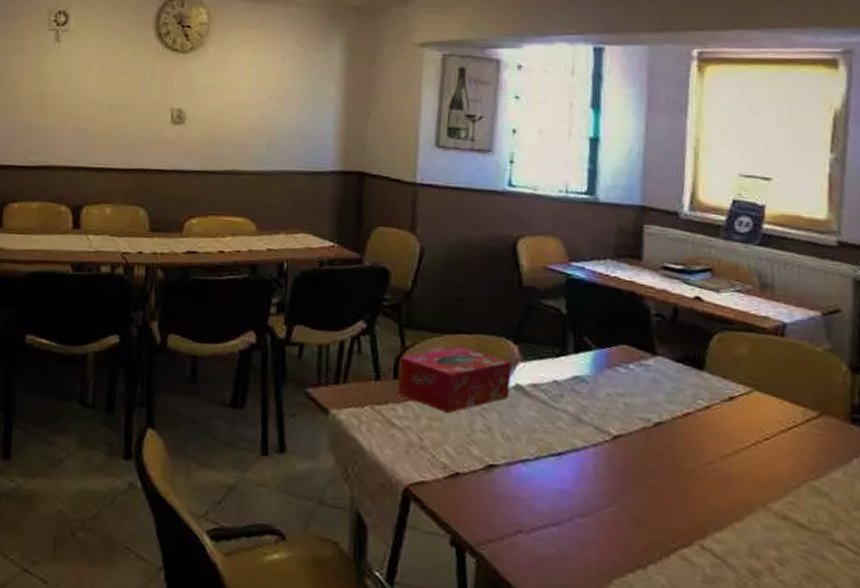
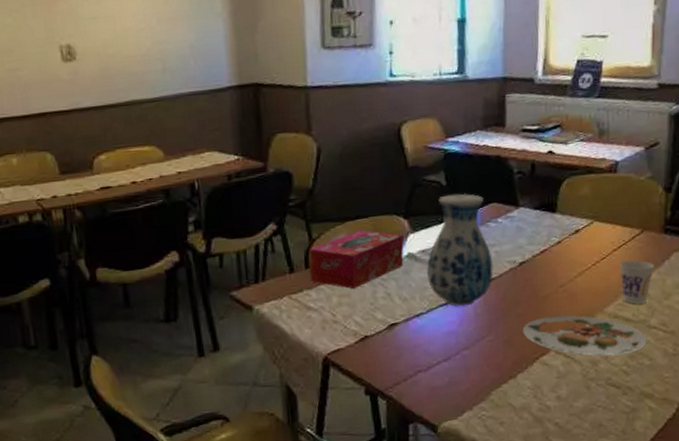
vase: none [538,325,621,463] -> present [427,193,493,307]
plate: none [656,497,830,573] -> present [522,315,647,357]
cup: none [789,447,838,509] -> present [619,259,654,304]

